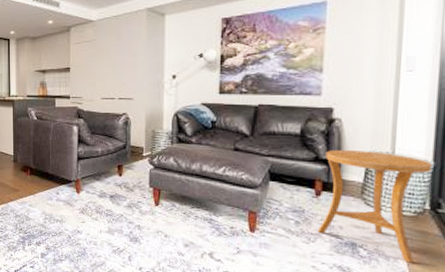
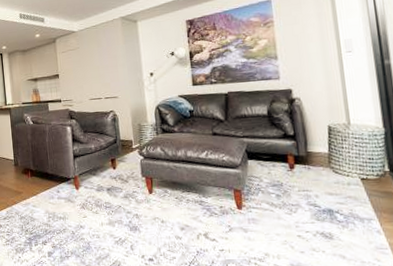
side table: present [317,150,432,263] -> none [292,124,386,223]

